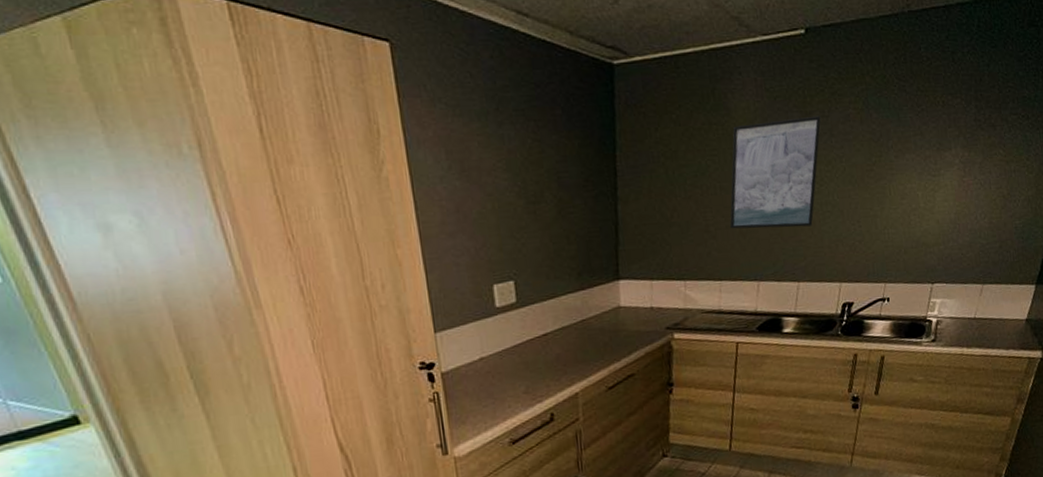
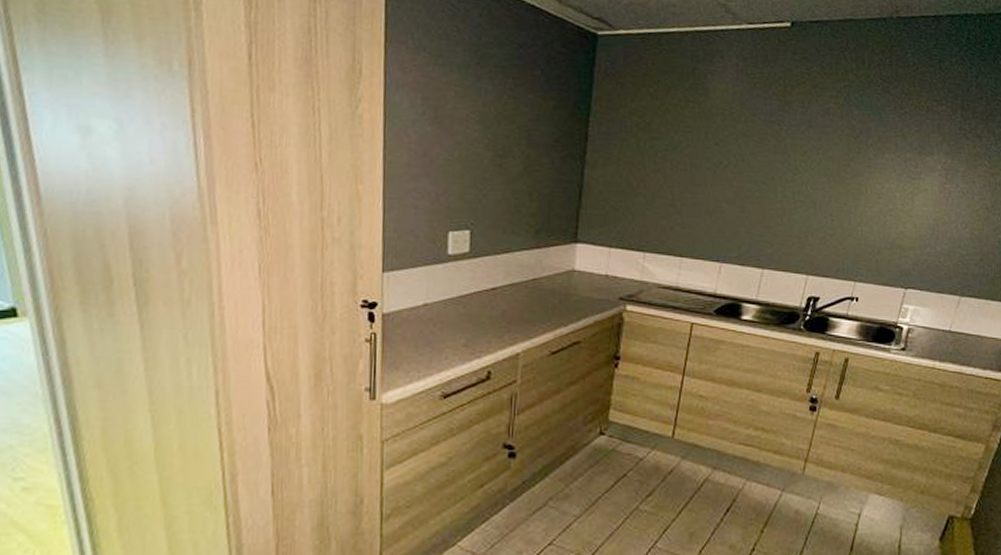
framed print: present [729,116,821,229] -> none [696,105,800,214]

